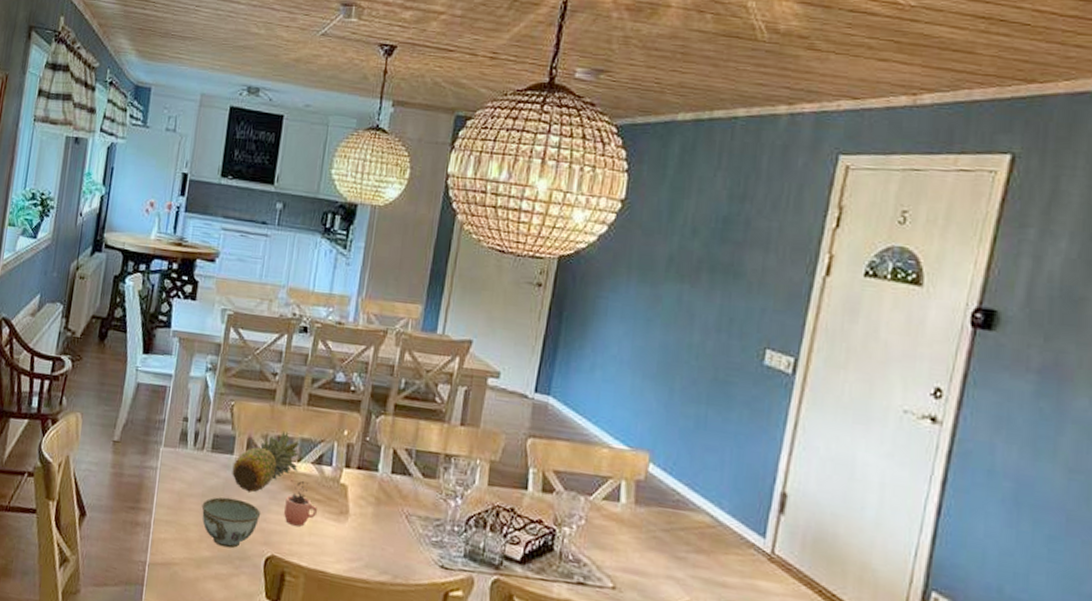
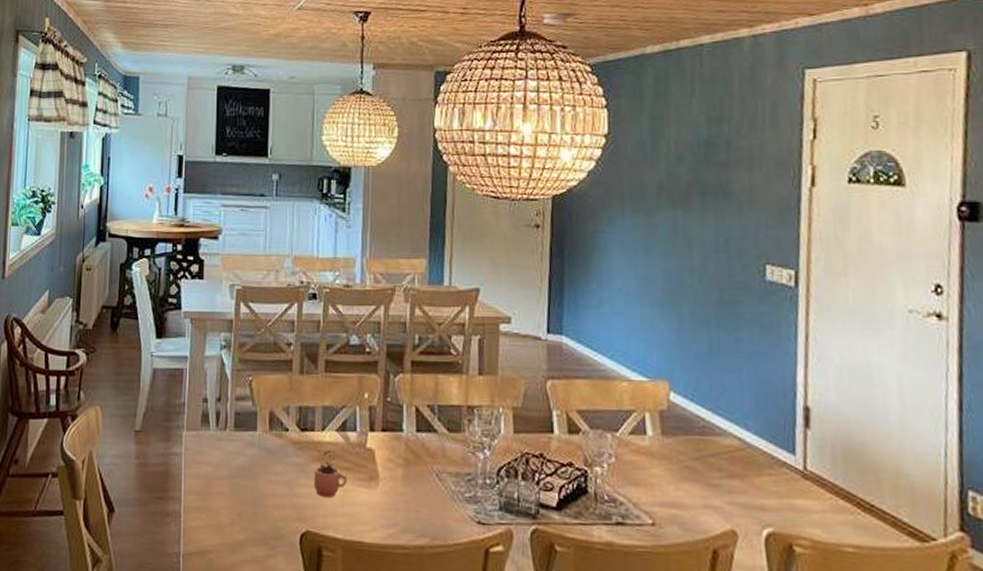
bowl: present [201,497,261,548] -> none [230,476,291,529]
fruit: present [232,431,300,493] -> none [257,401,323,468]

